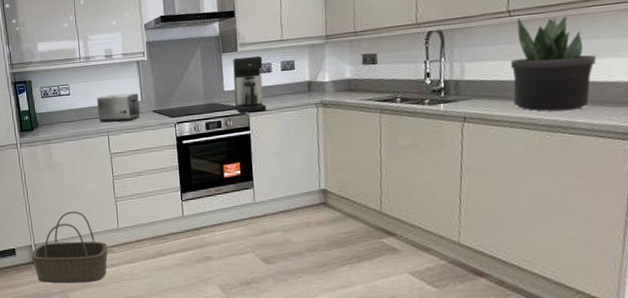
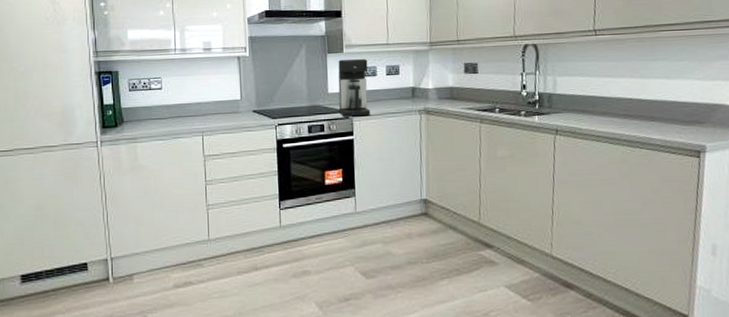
basket: present [31,211,108,283] -> none [106,219,196,303]
toaster: present [97,93,140,123] -> none [192,90,239,122]
planter: present [510,14,596,111] -> none [596,36,668,127]

